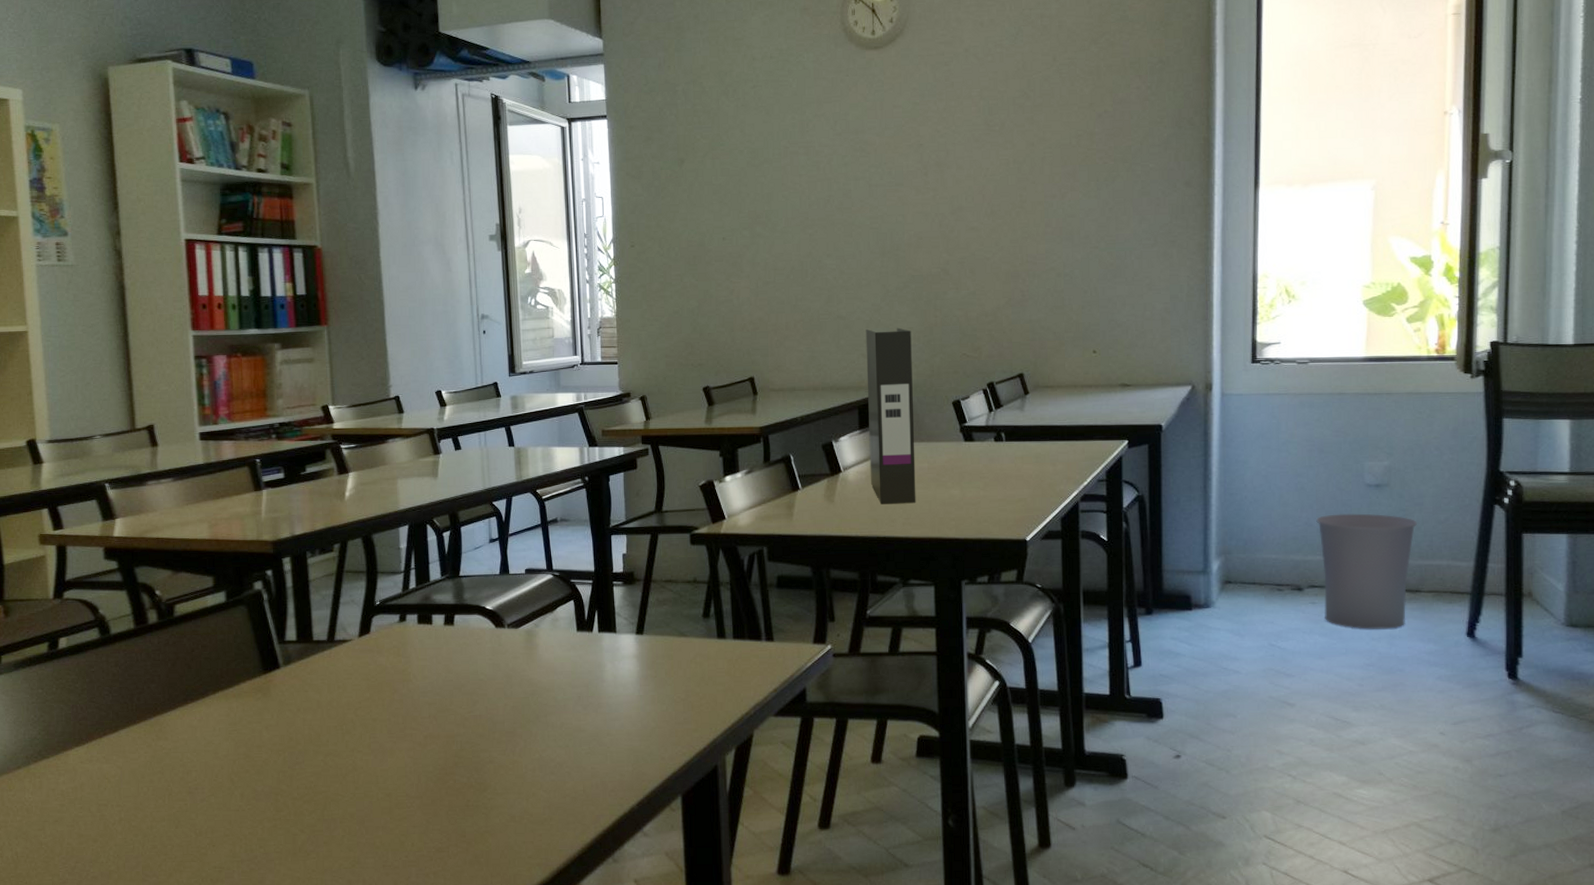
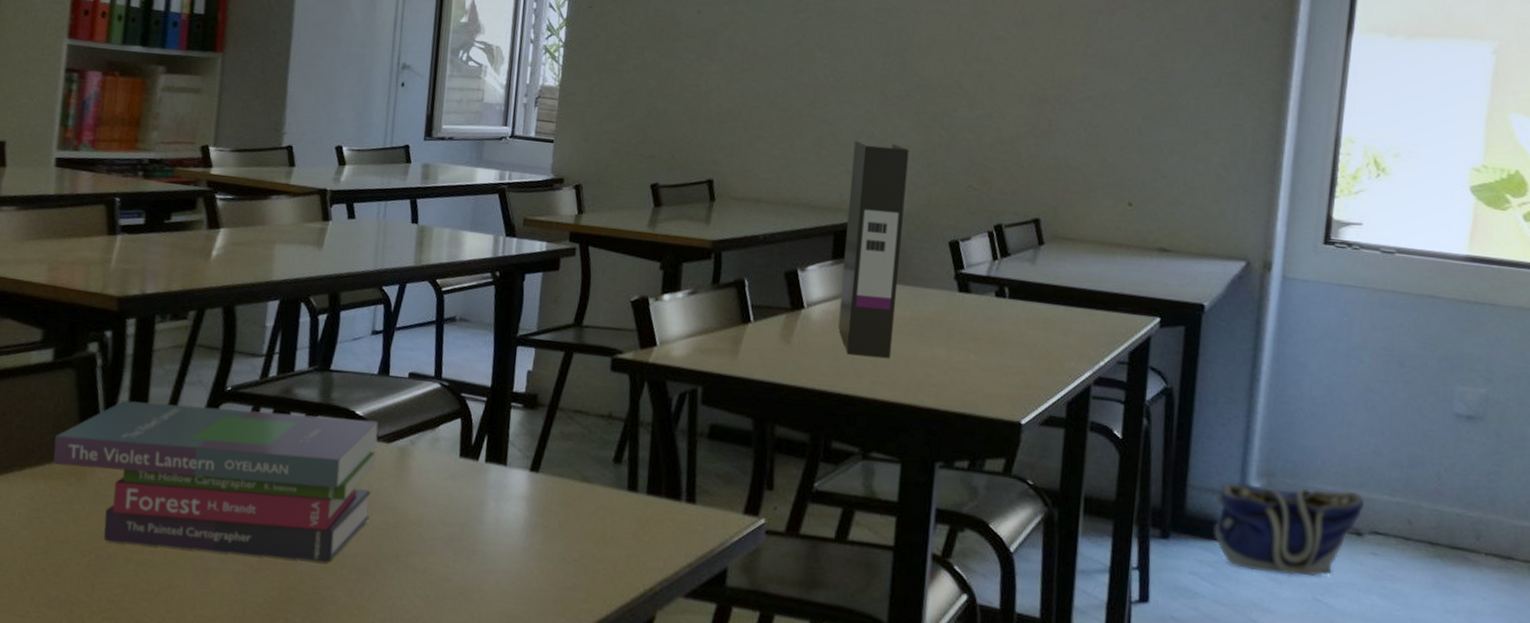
books: none [239,612,510,741] -> present [53,400,379,562]
tote bag: none [1185,556,1303,629] -> present [1213,482,1365,577]
waste bin: present [1316,513,1417,629] -> none [1387,445,1516,602]

